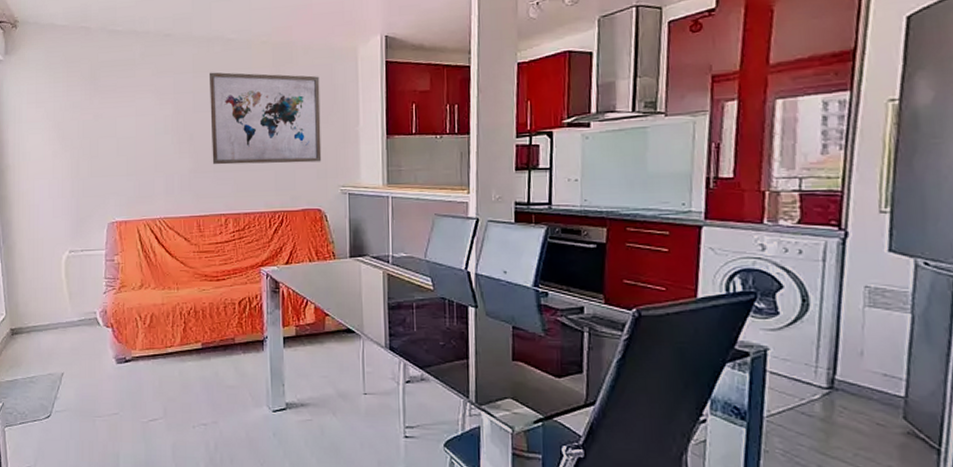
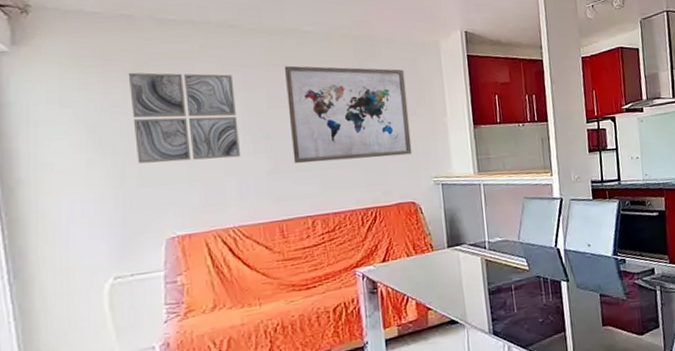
wall art: none [85,77,169,158] -> present [128,72,241,164]

